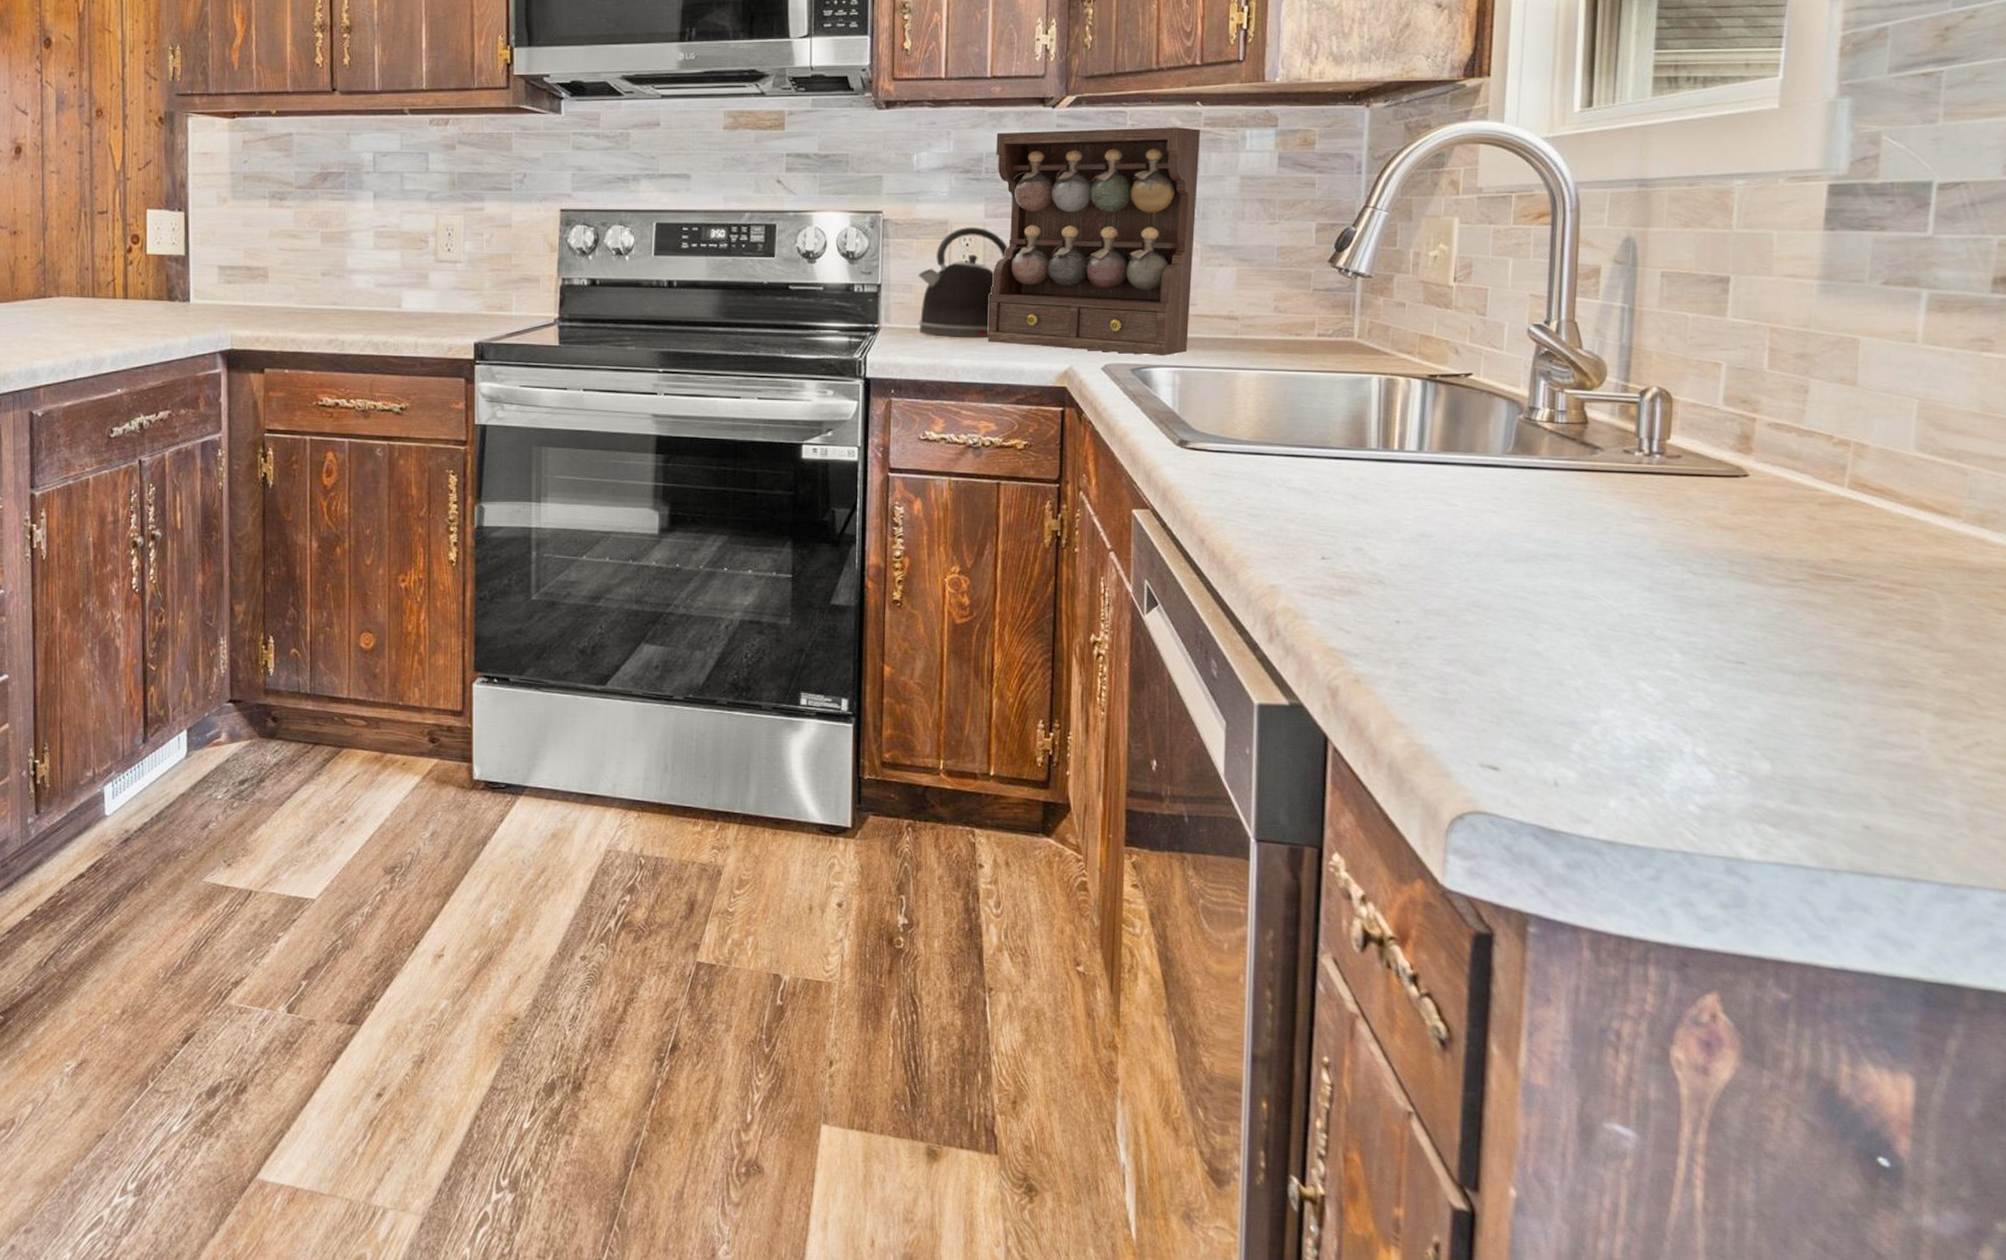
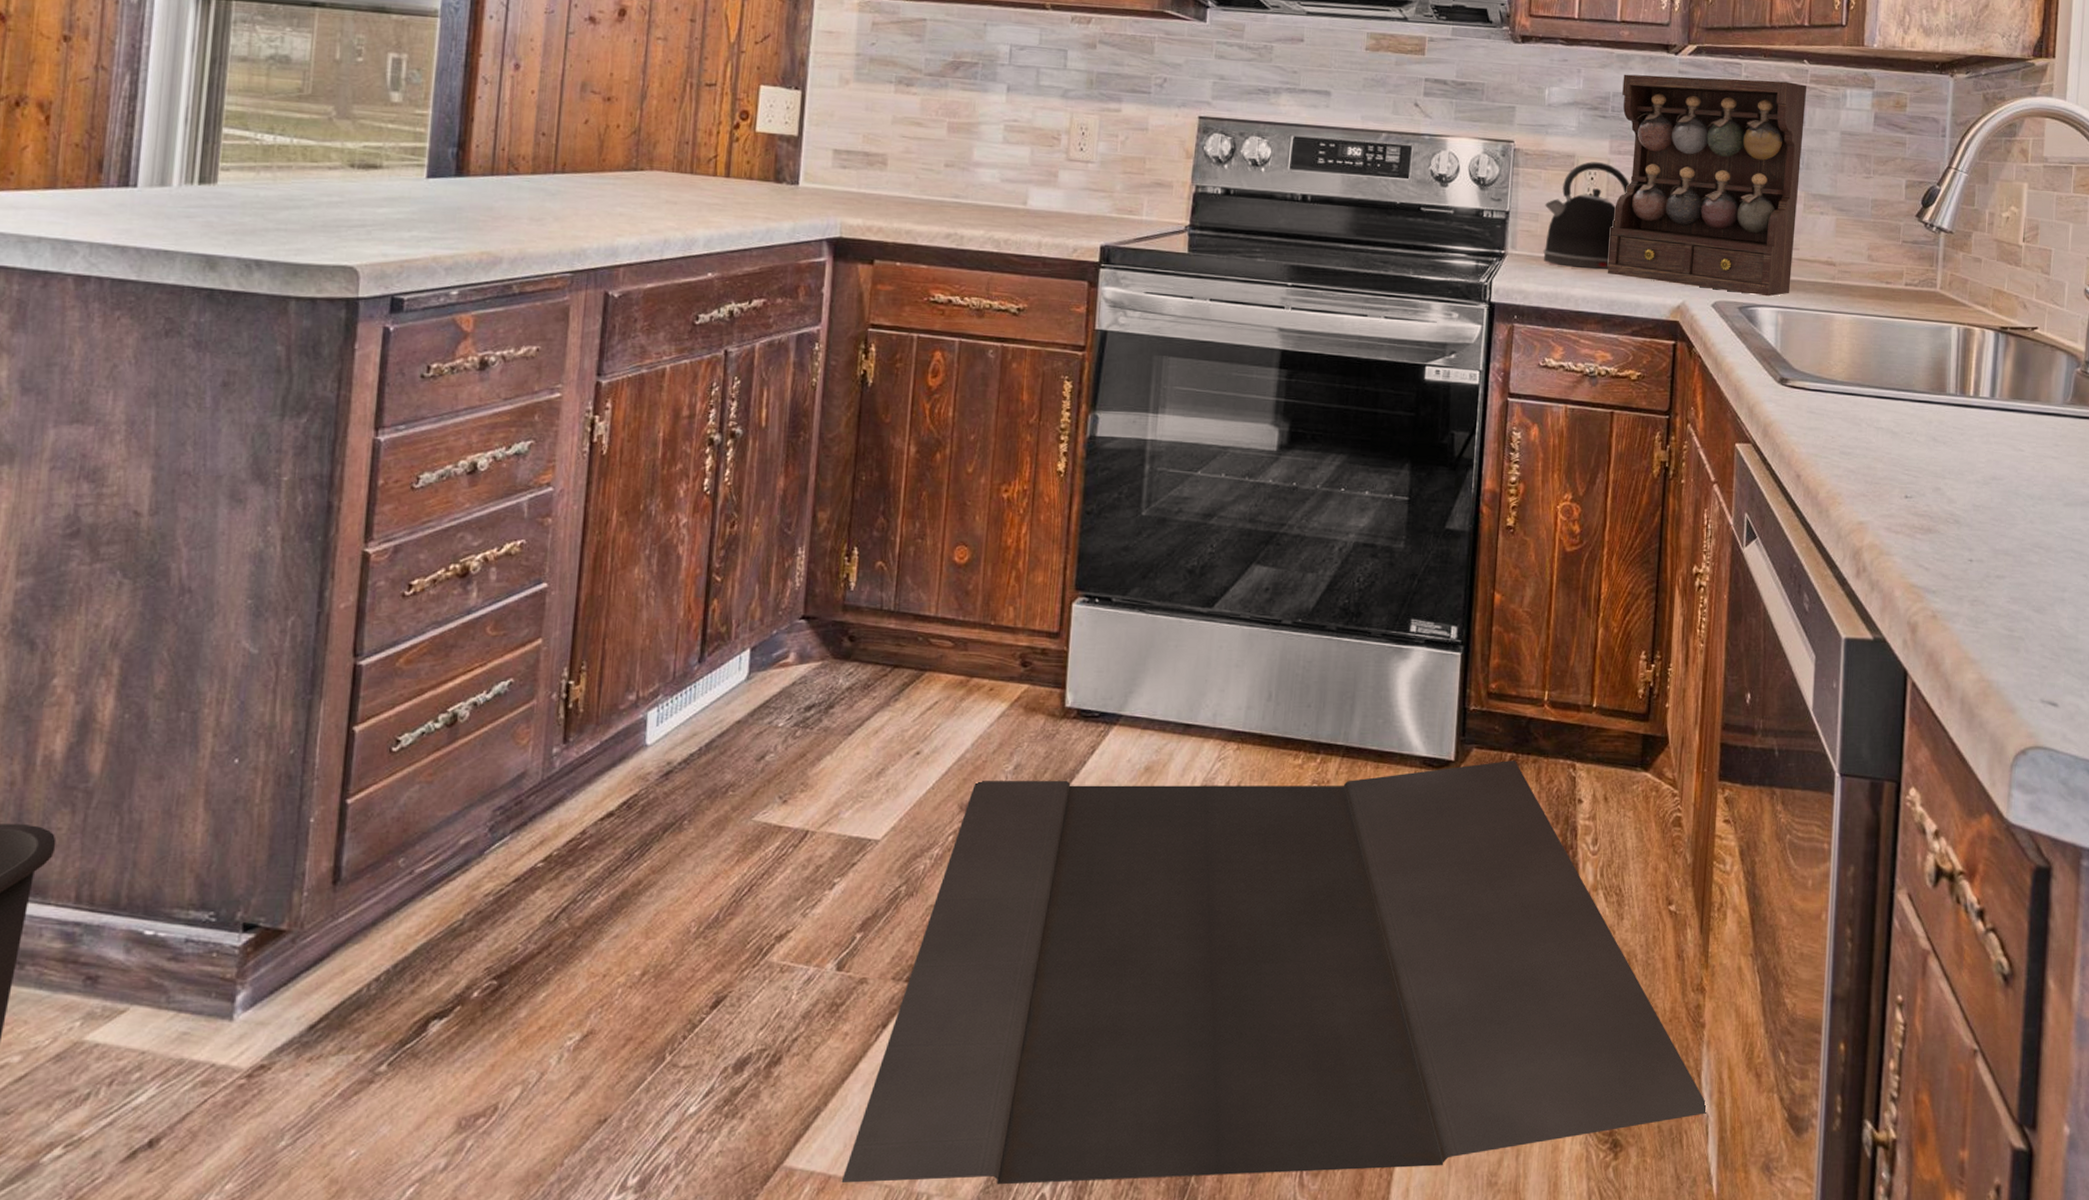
floor mat: none [307,826,1124,1202] -> present [841,759,1708,1184]

